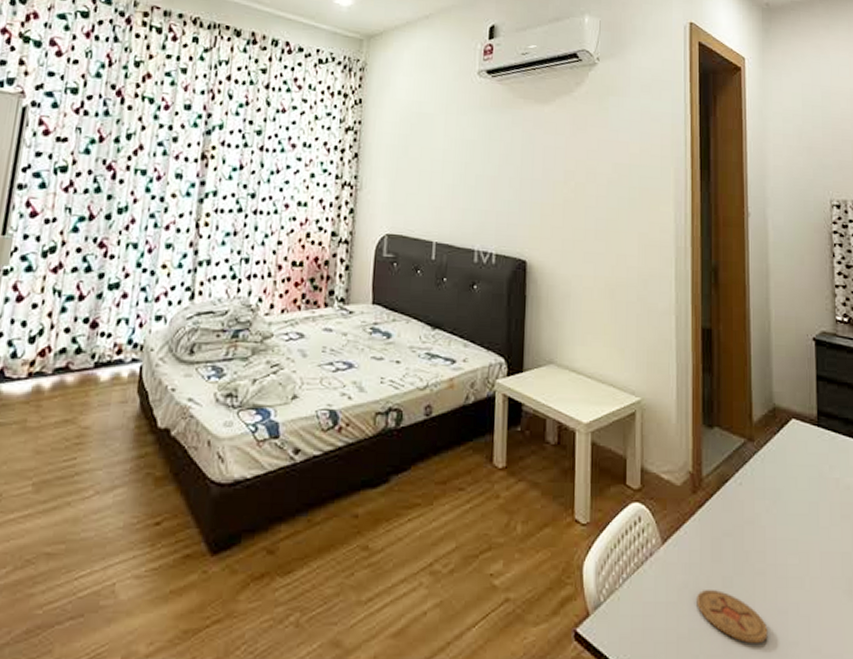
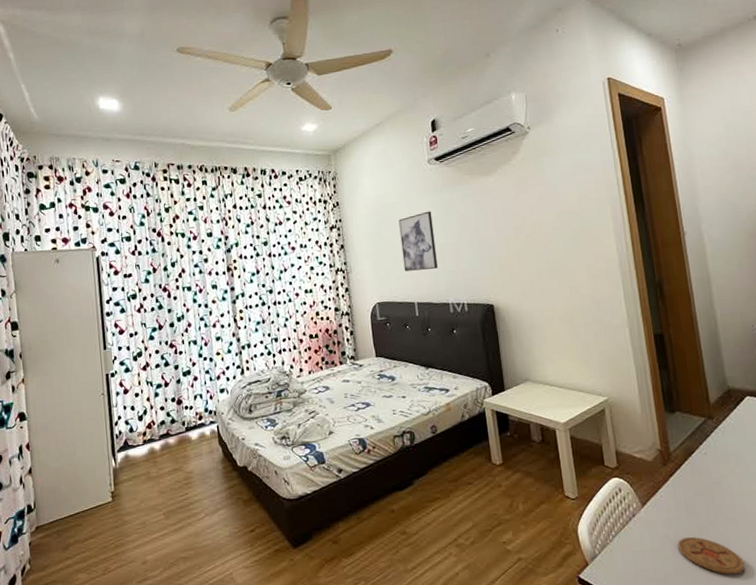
wall art: none [427,132,472,204] -> present [398,211,438,272]

